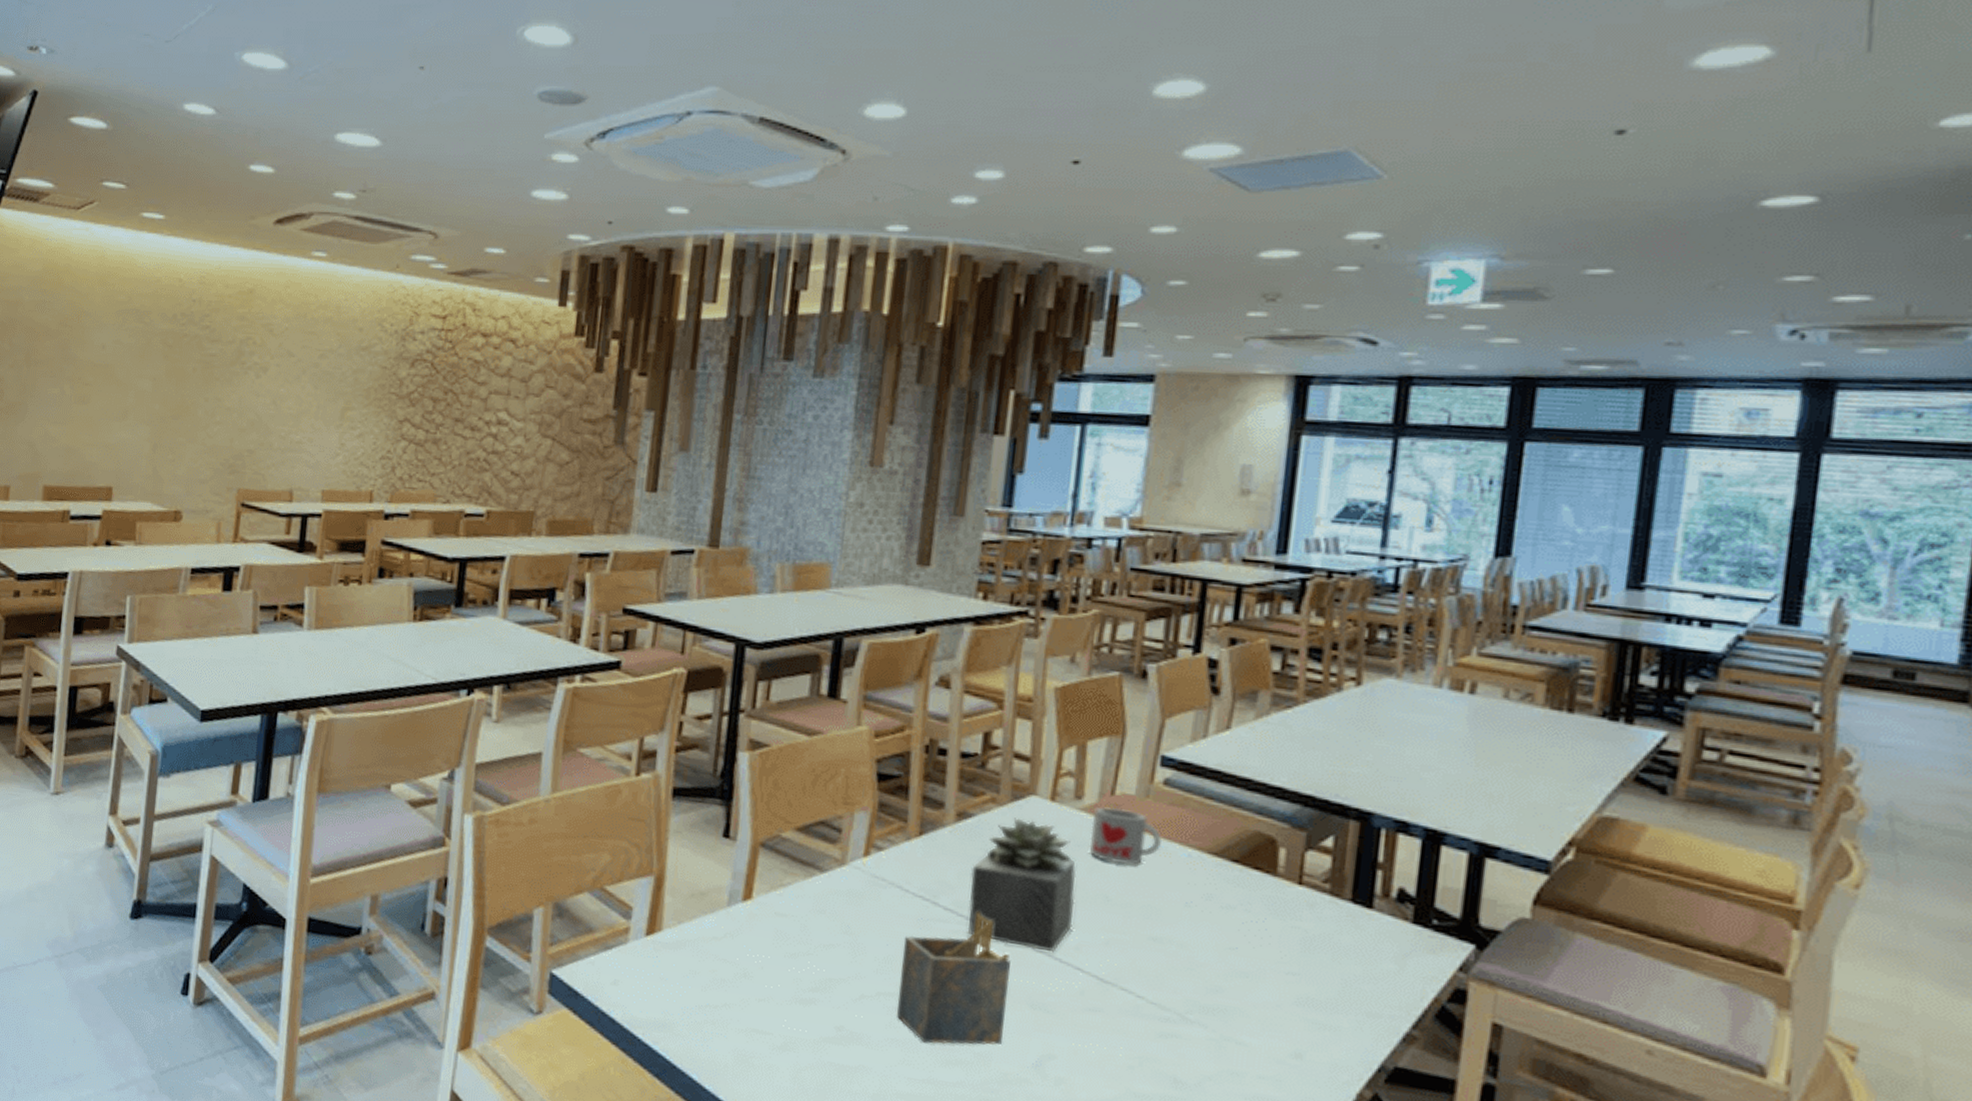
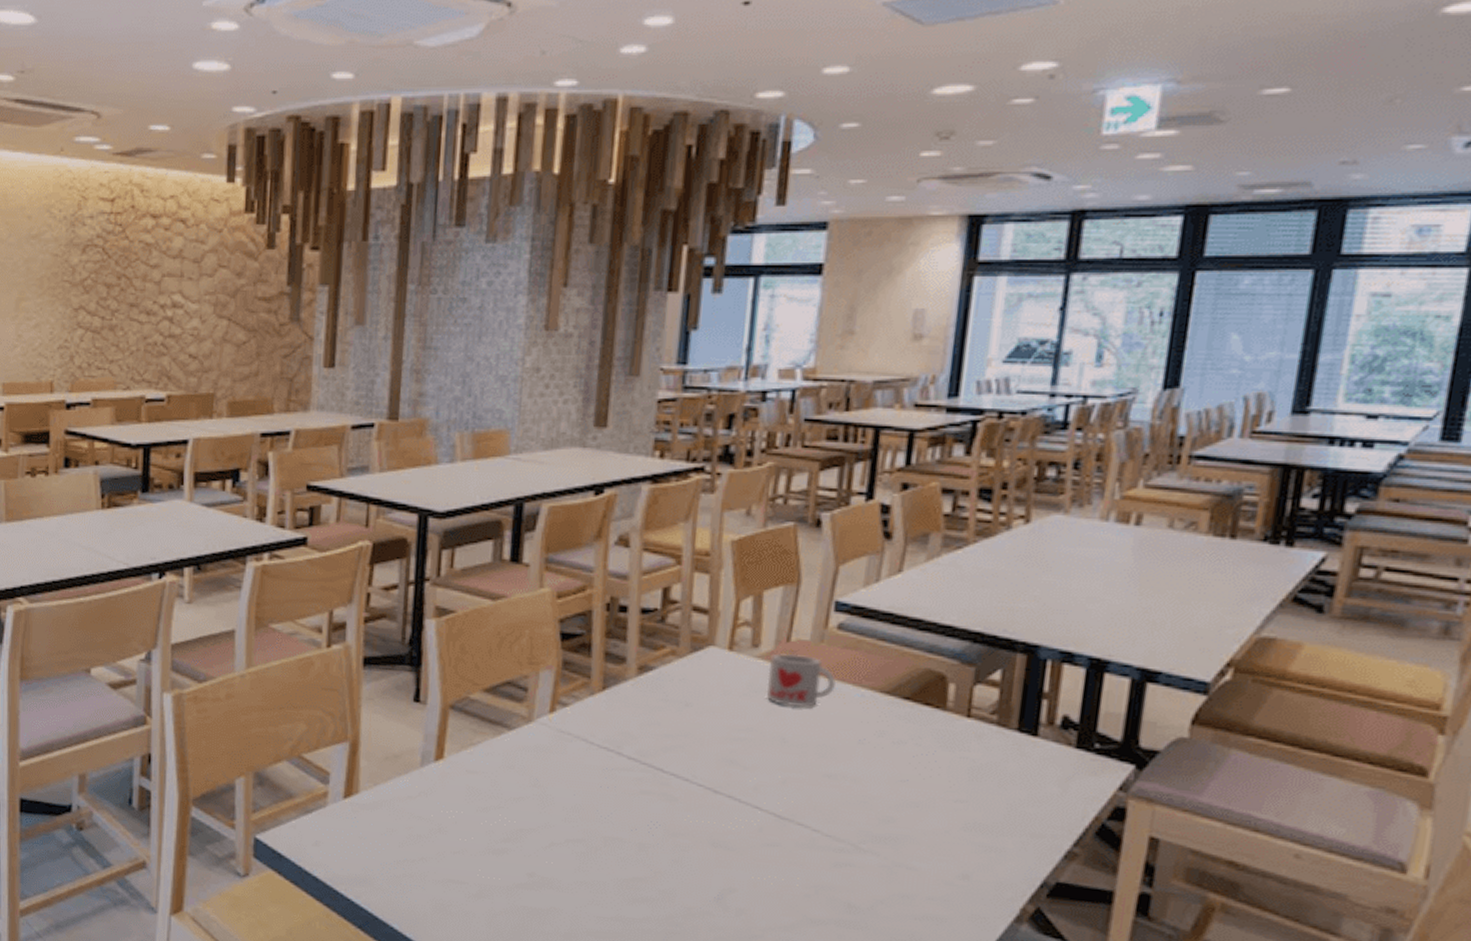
napkin holder: present [897,912,1010,1045] -> none [585,759,692,884]
succulent plant: present [965,818,1076,953] -> none [649,668,754,794]

